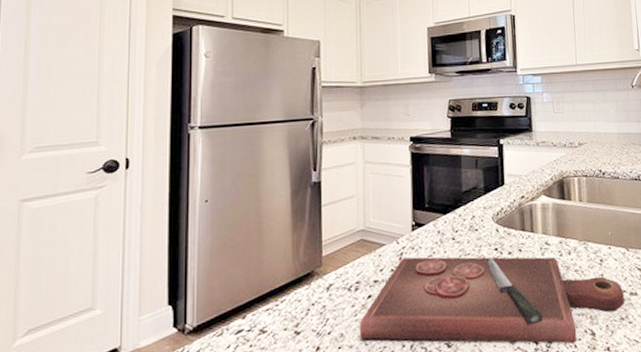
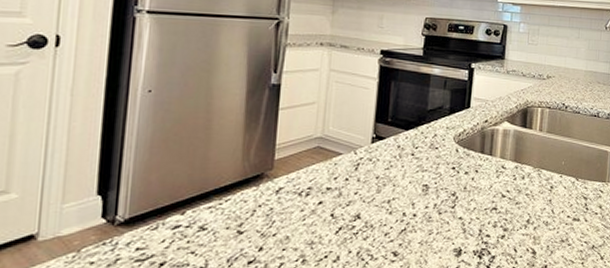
cutting board: present [359,256,624,344] -> none [305,167,568,260]

